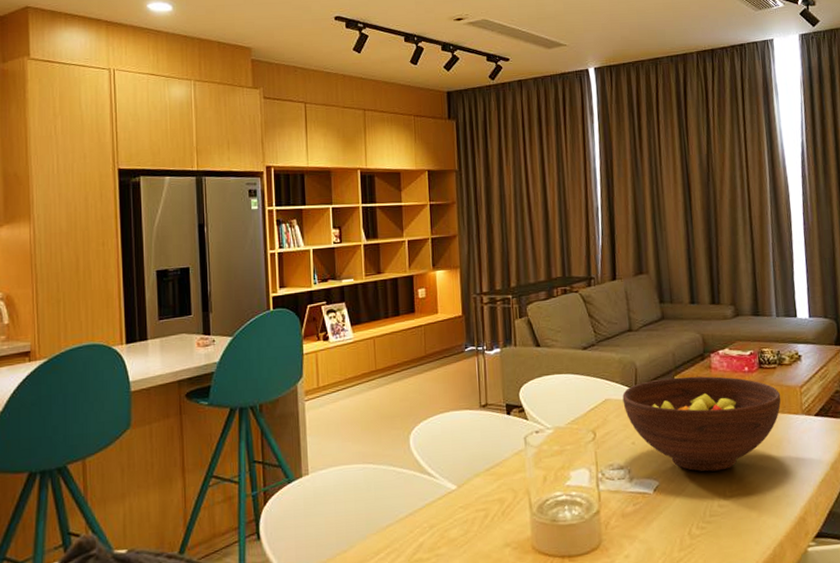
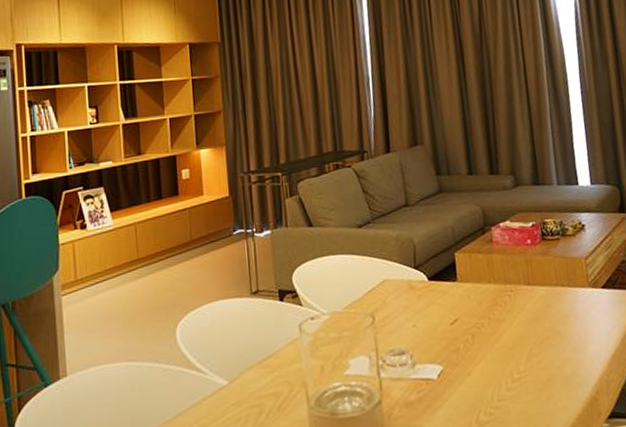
fruit bowl: present [622,376,782,472] -> none [401,250,567,354]

